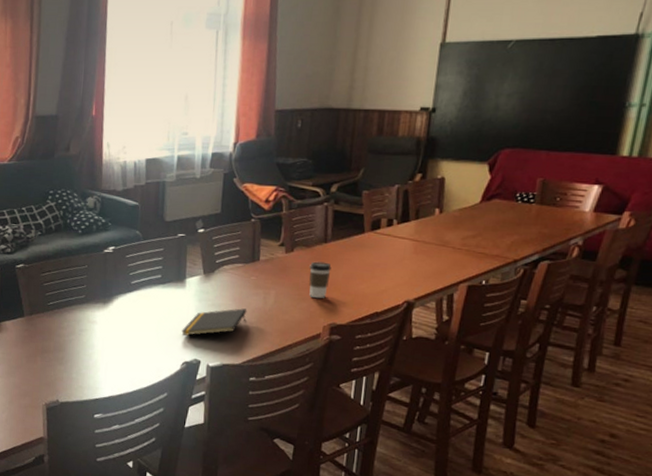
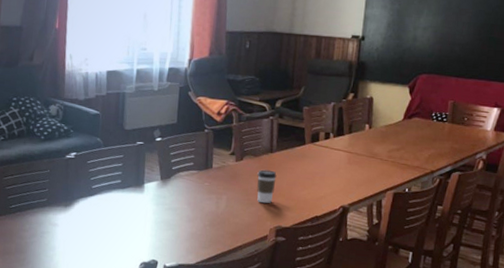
notepad: present [181,308,247,336] -> none [140,212,201,238]

